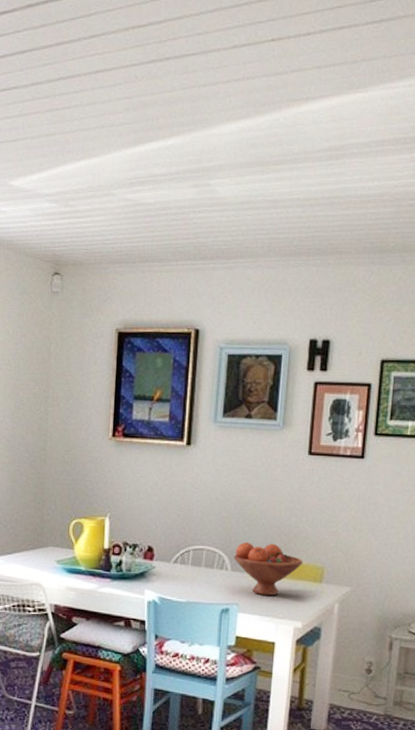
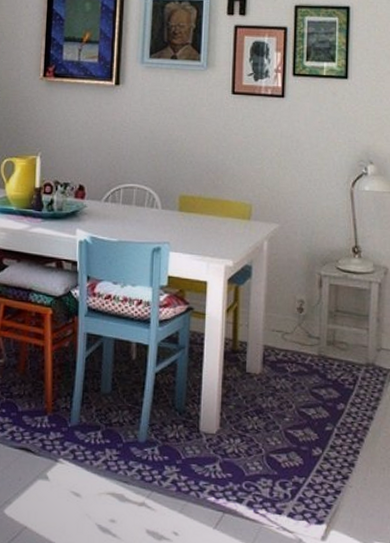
fruit bowl: present [233,541,304,596] -> none [163,179,232,234]

